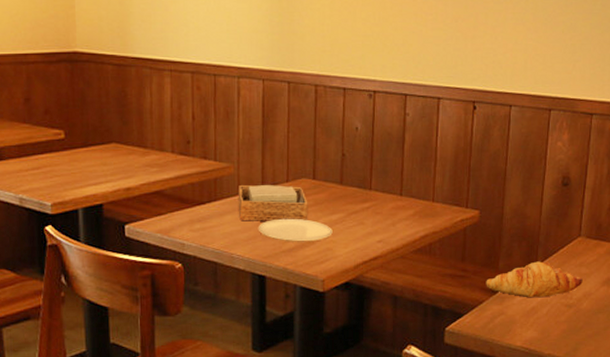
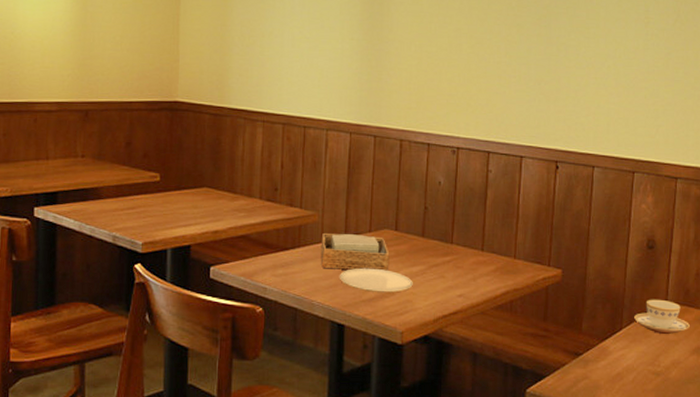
croissant: present [486,261,583,298] -> none [568,325,671,364]
teacup: none [549,235,601,268] -> present [634,299,690,334]

